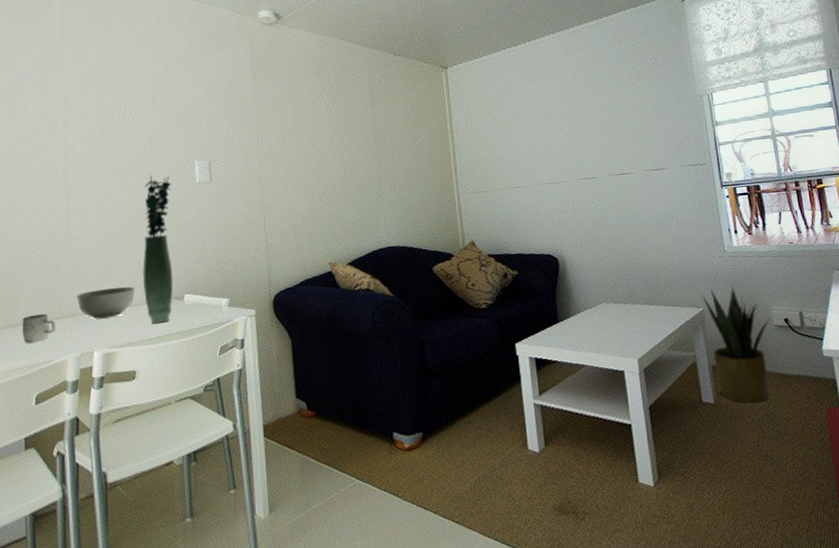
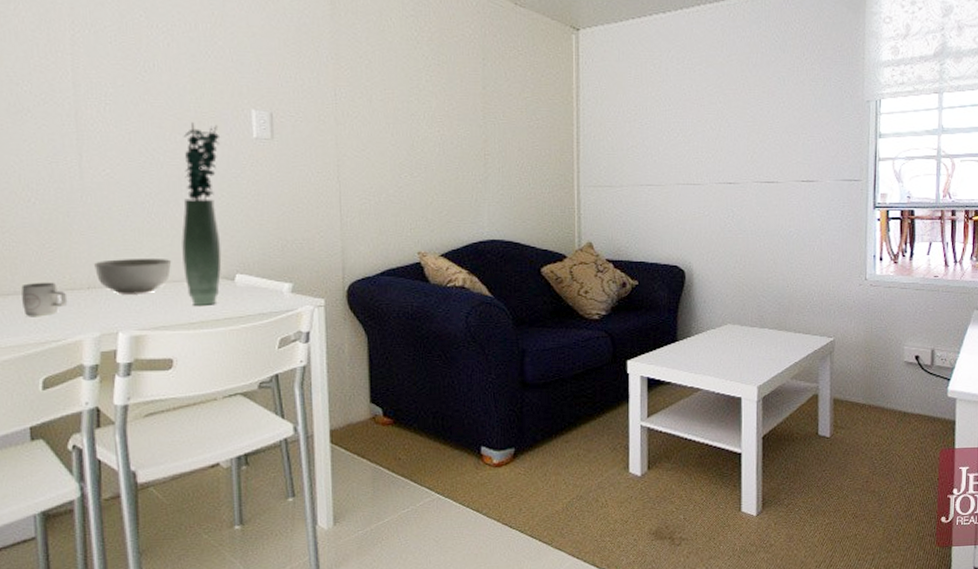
planter: present [702,284,770,403] -> none [835,315,901,439]

